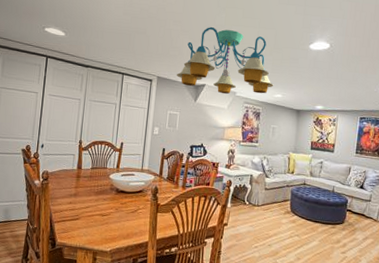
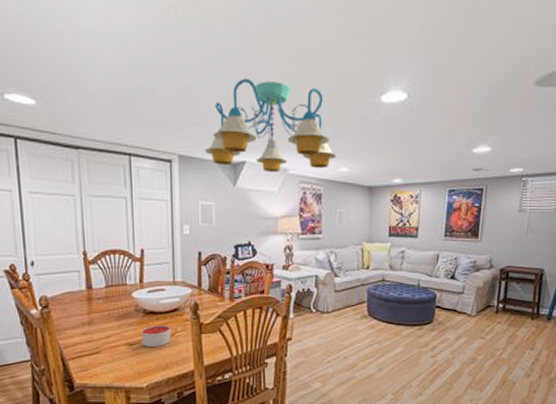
candle: none [111,201,135,220] -> present [141,324,171,347]

